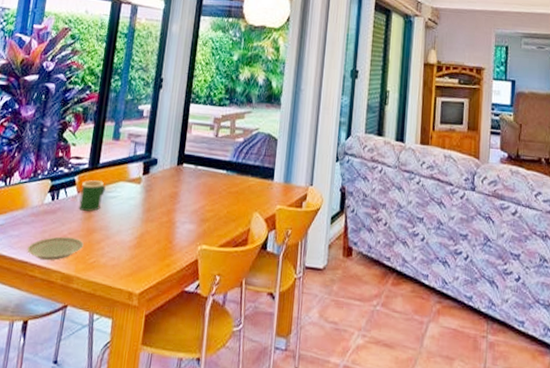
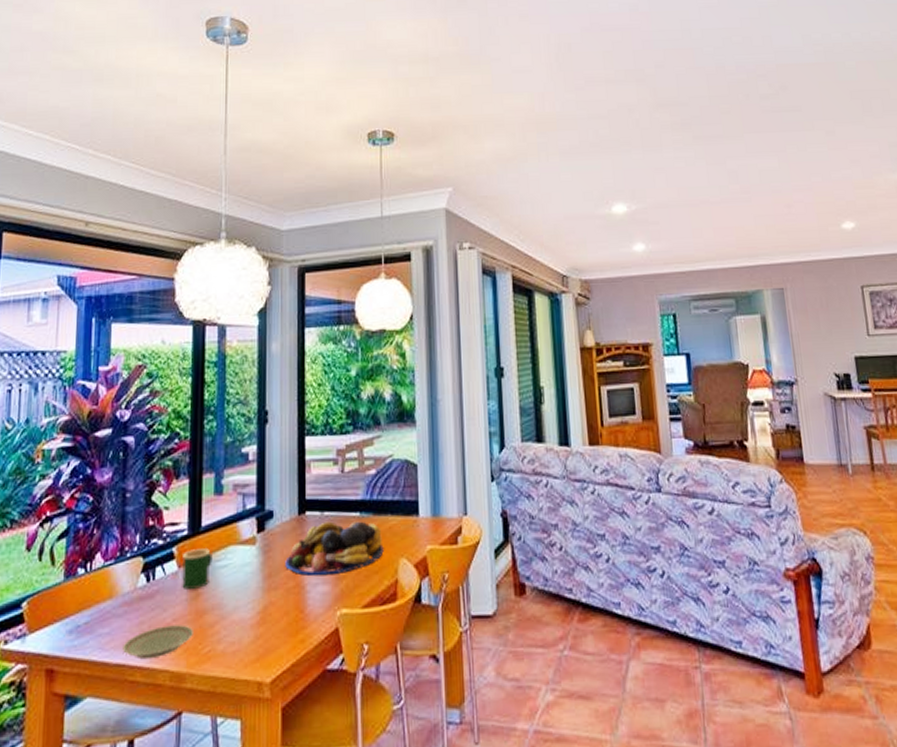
fruit bowl: none [162,174,242,218] -> present [285,521,384,576]

